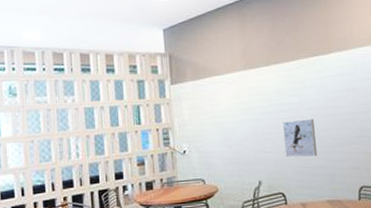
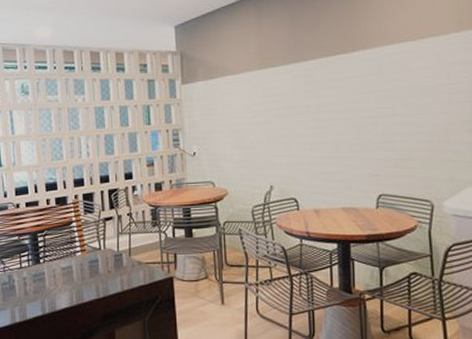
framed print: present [283,118,318,158] -> none [298,122,334,163]

